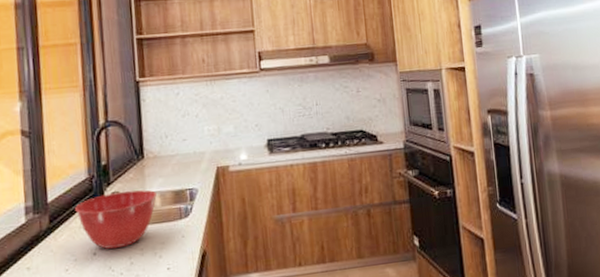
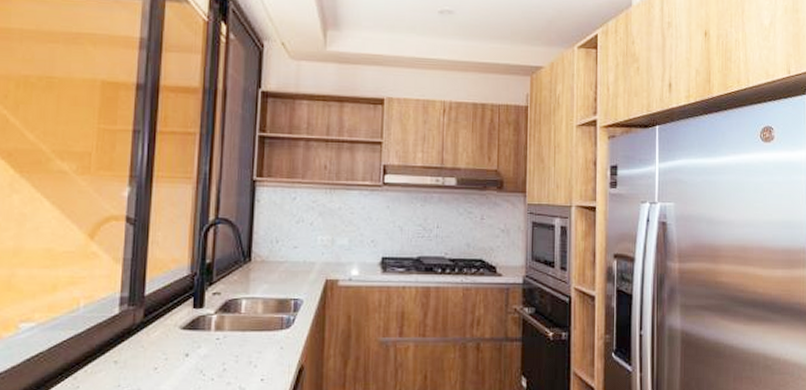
mixing bowl: present [75,189,156,250] -> none [173,293,259,353]

